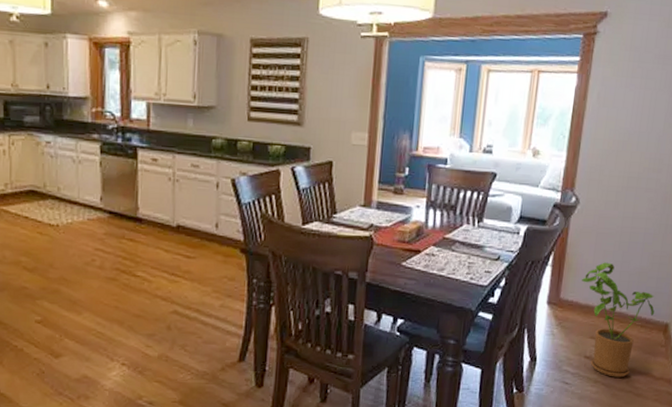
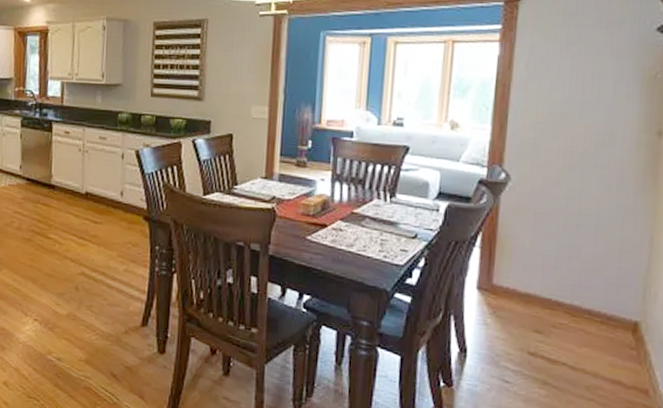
house plant: present [582,262,654,378] -> none [519,246,618,382]

